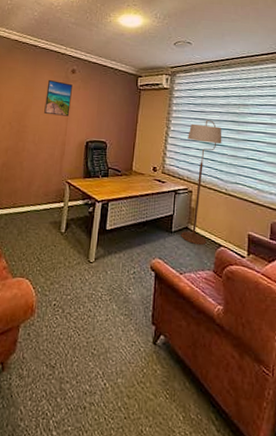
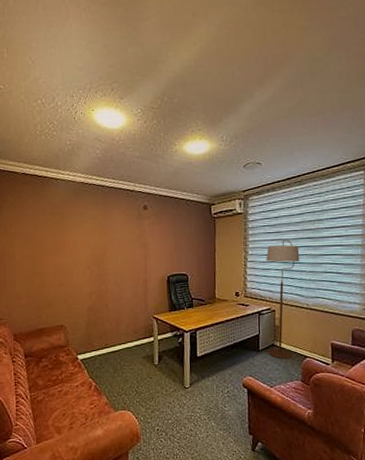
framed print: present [44,79,73,116] -> none [120,219,147,255]

